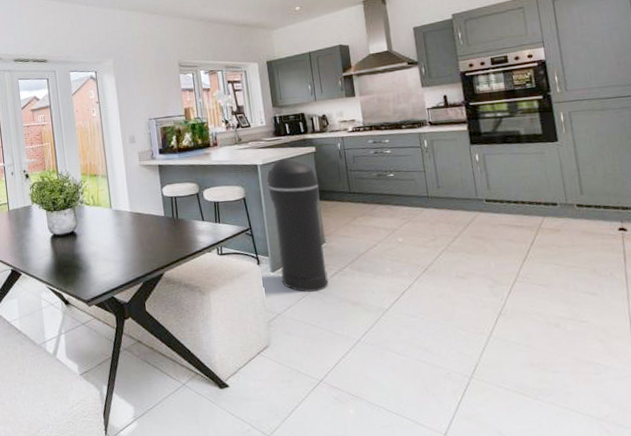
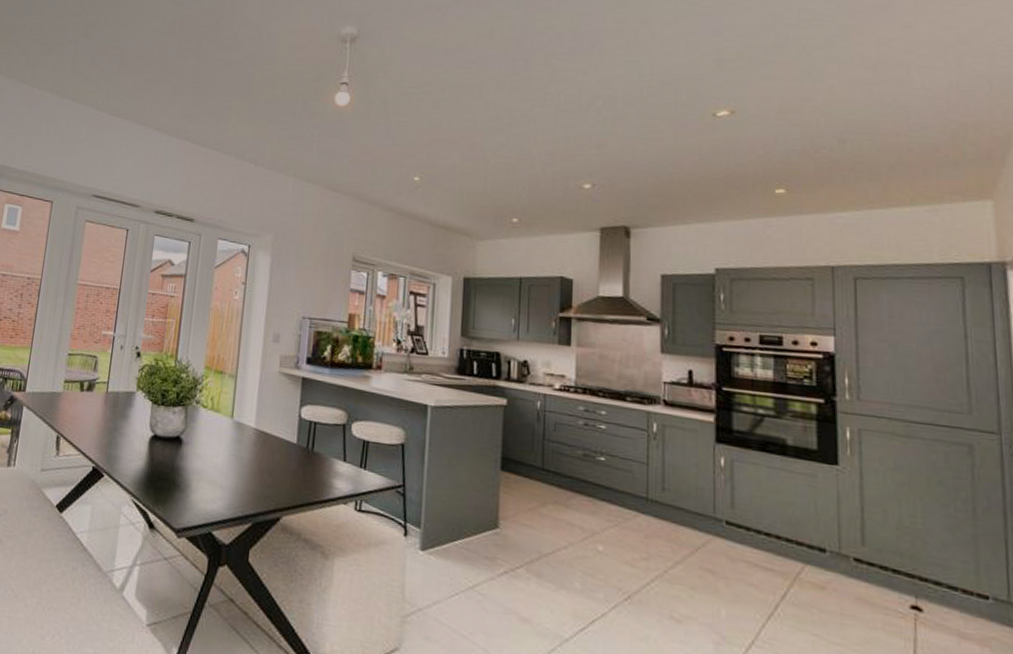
trash can: present [267,158,329,293] -> none [432,404,504,591]

